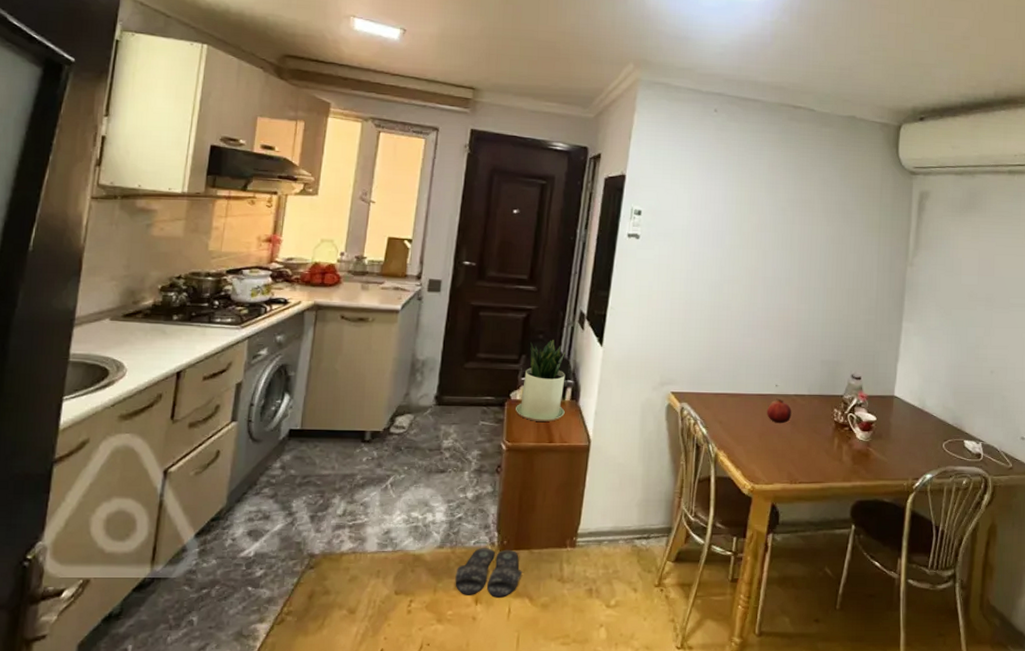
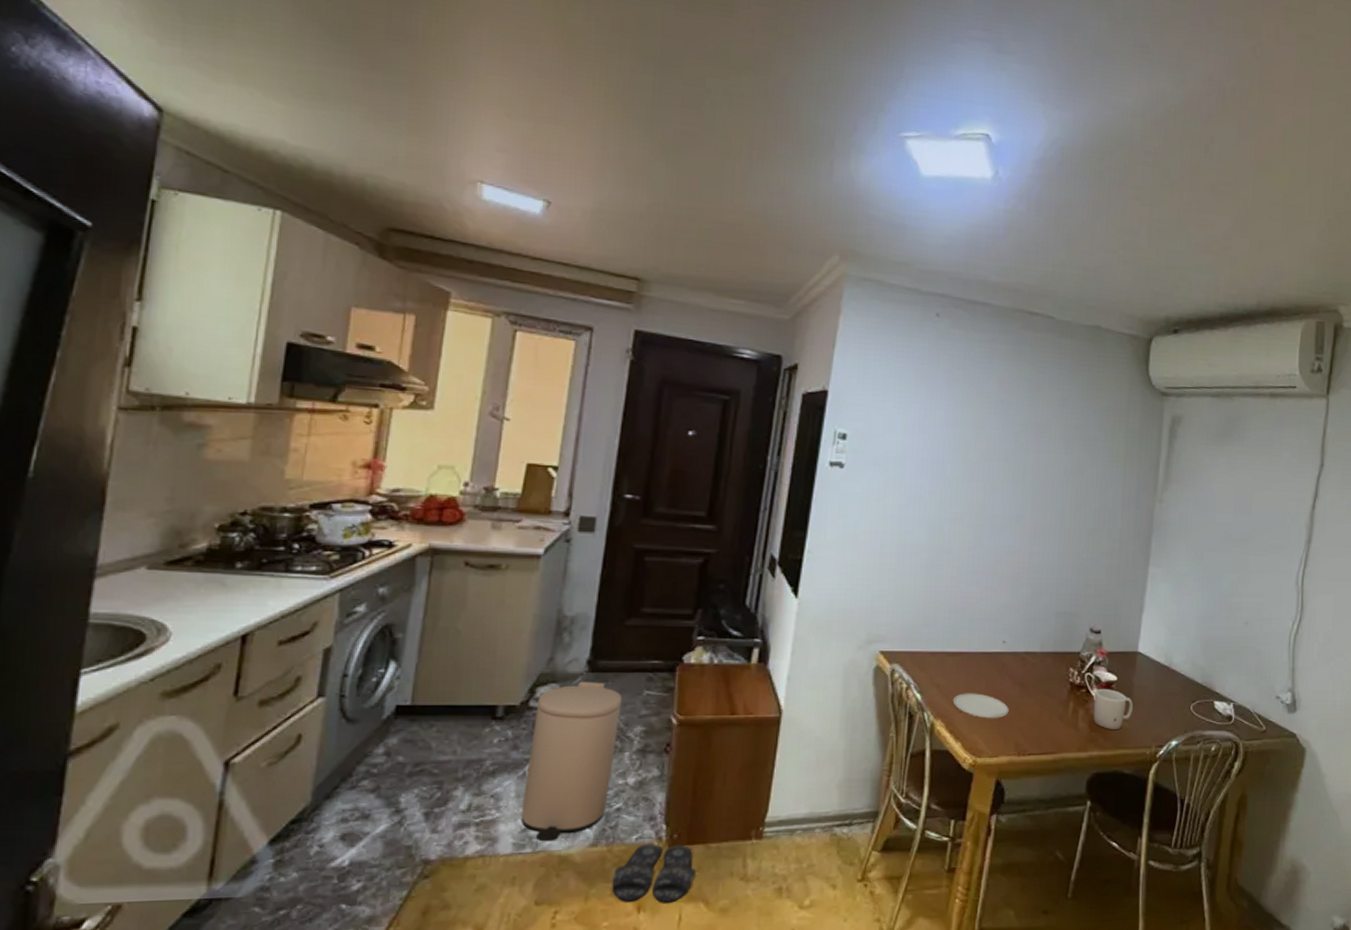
pedal bin: none [384,412,463,543] -> present [520,681,623,842]
planter: present [516,340,567,422] -> none [689,590,753,689]
plate: none [733,429,782,451] -> present [953,693,1009,719]
fruit: present [767,398,792,424] -> none [992,657,1021,687]
mug: none [855,427,892,463] -> present [1093,688,1134,729]

